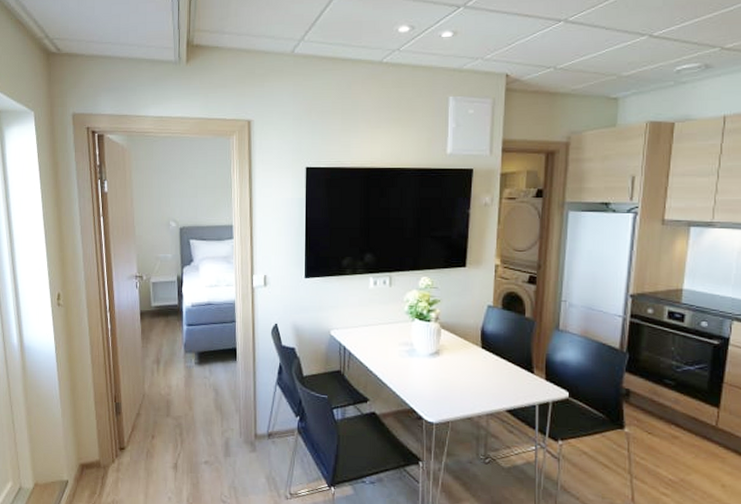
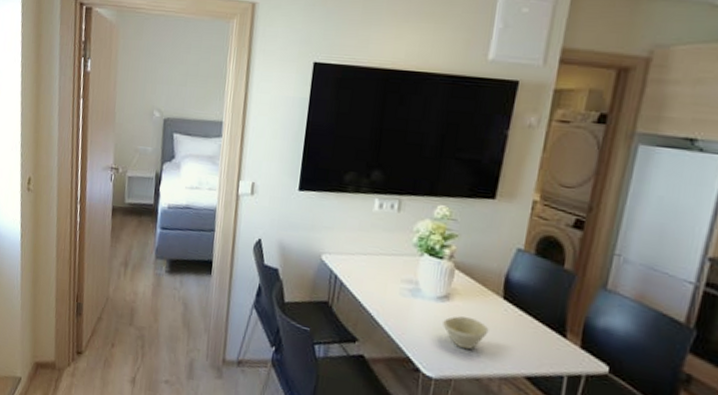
bowl: none [437,368,474,395] -> present [443,316,489,350]

